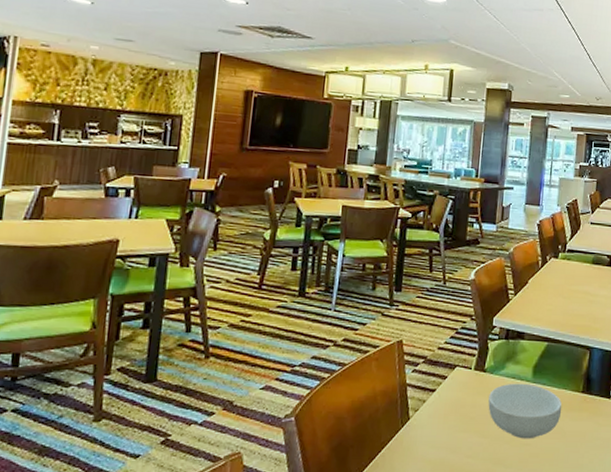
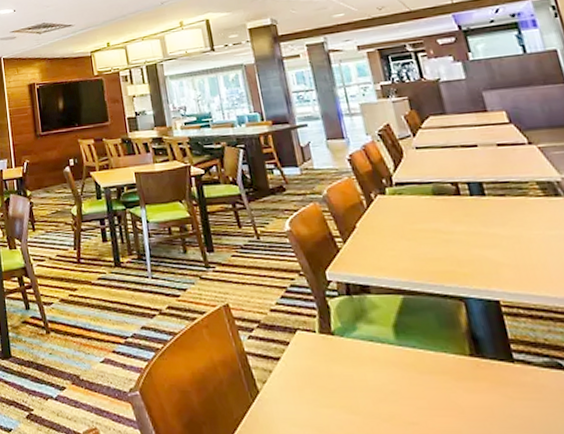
cereal bowl: present [488,383,562,439] -> none [345,347,450,417]

